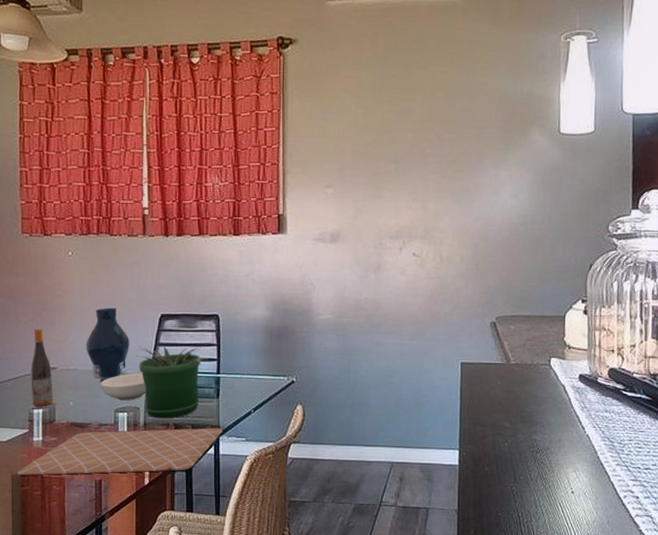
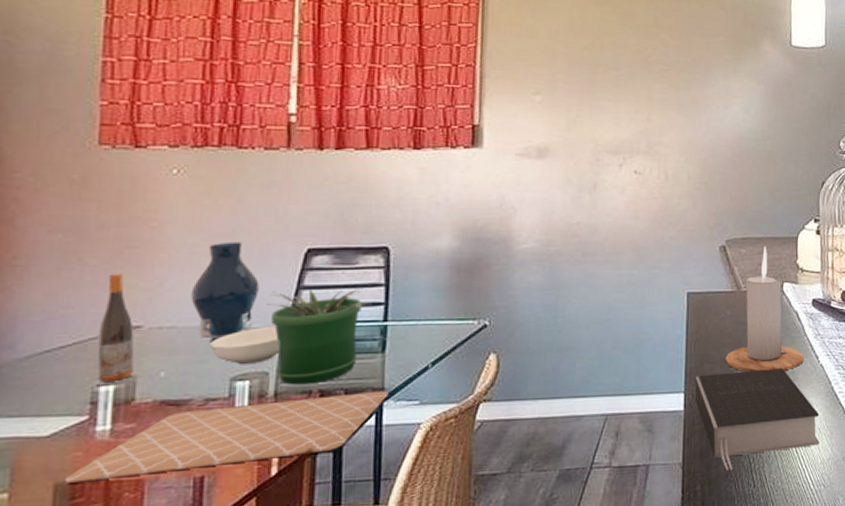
book: none [468,435,585,521] -> present [694,368,820,471]
candle: none [495,323,570,438] -> present [725,246,804,372]

